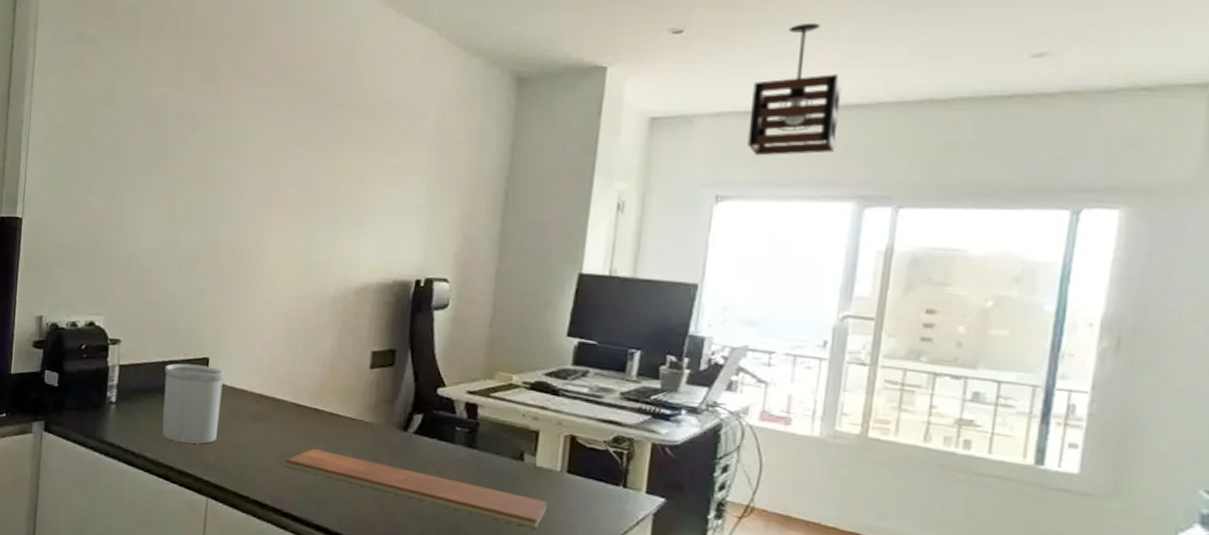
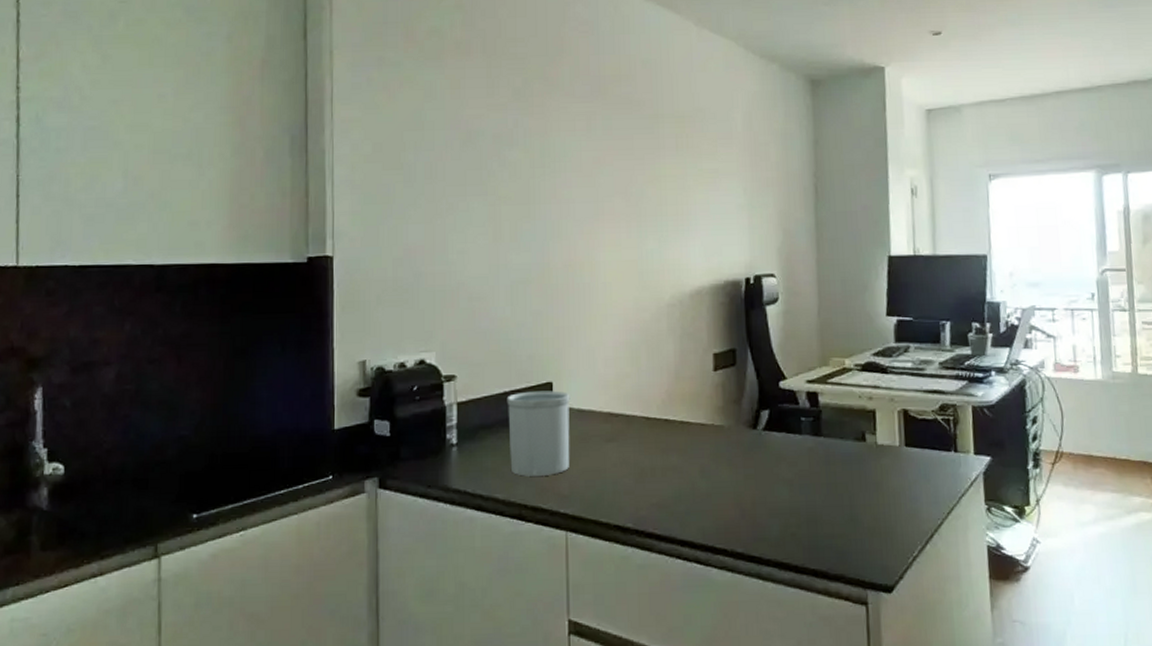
chopping board: present [284,449,548,529] -> none [641,461,893,506]
pendant light: present [747,22,842,156] -> none [1003,21,1073,137]

